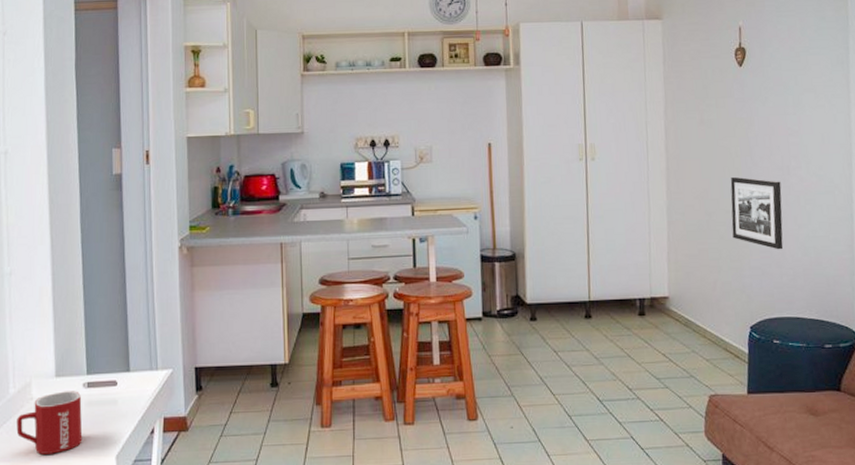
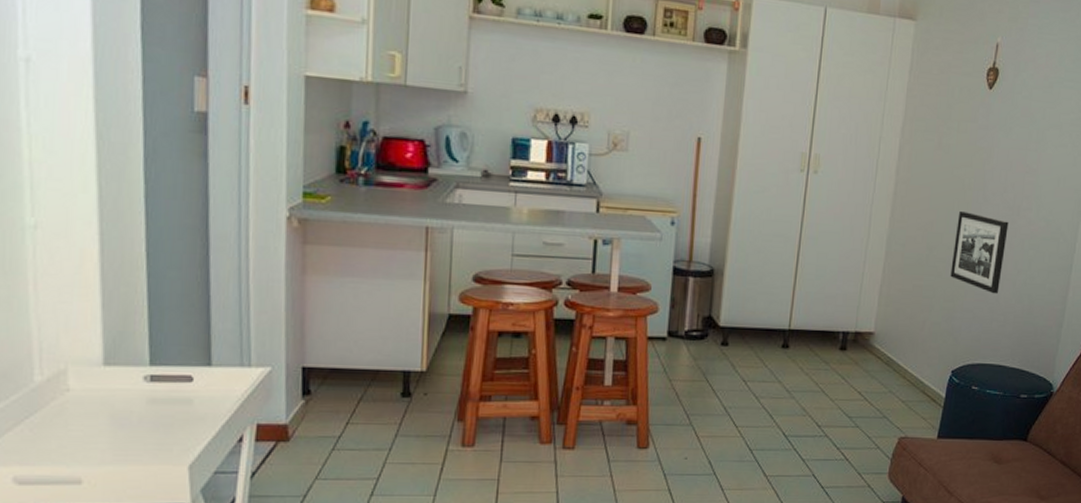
mug: present [16,391,83,455] -> none [44,384,142,460]

